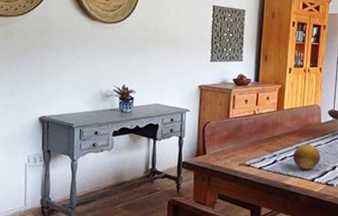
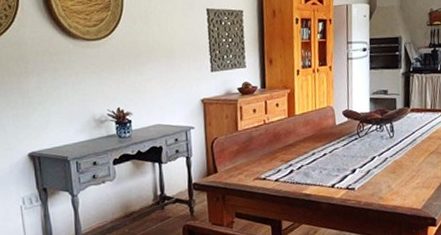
fruit: present [293,144,321,169] -> none [310,149,339,176]

